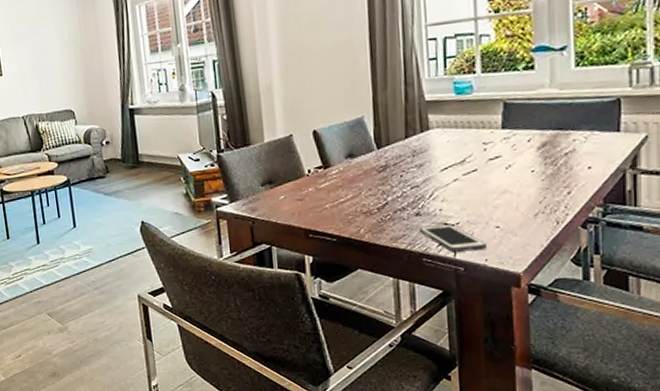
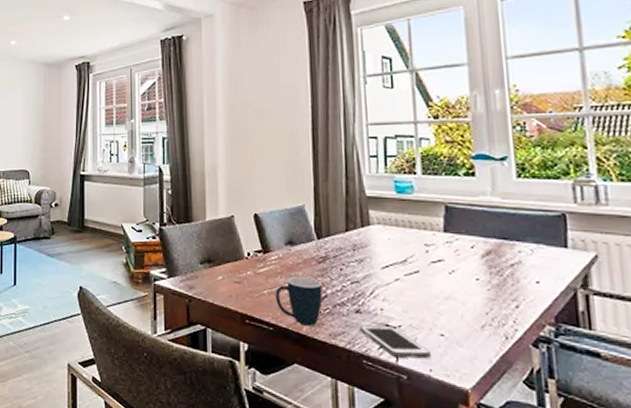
mug: none [338,187,384,233] -> present [276,277,323,326]

